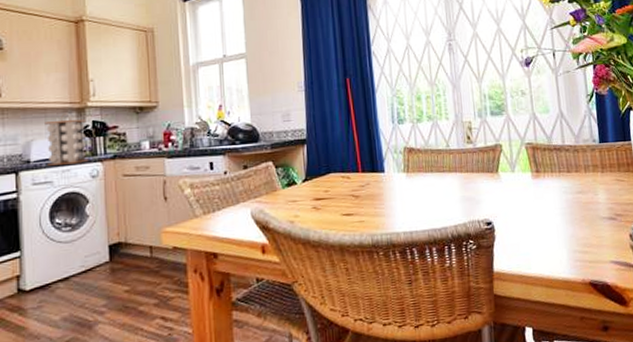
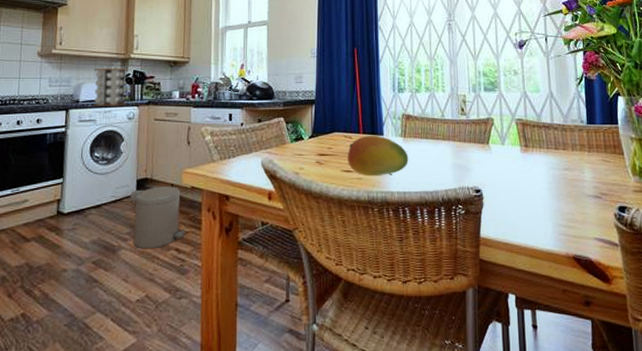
trash can: none [103,248,171,322] -> present [130,186,185,249]
fruit: none [346,172,414,219] -> present [347,135,409,177]

